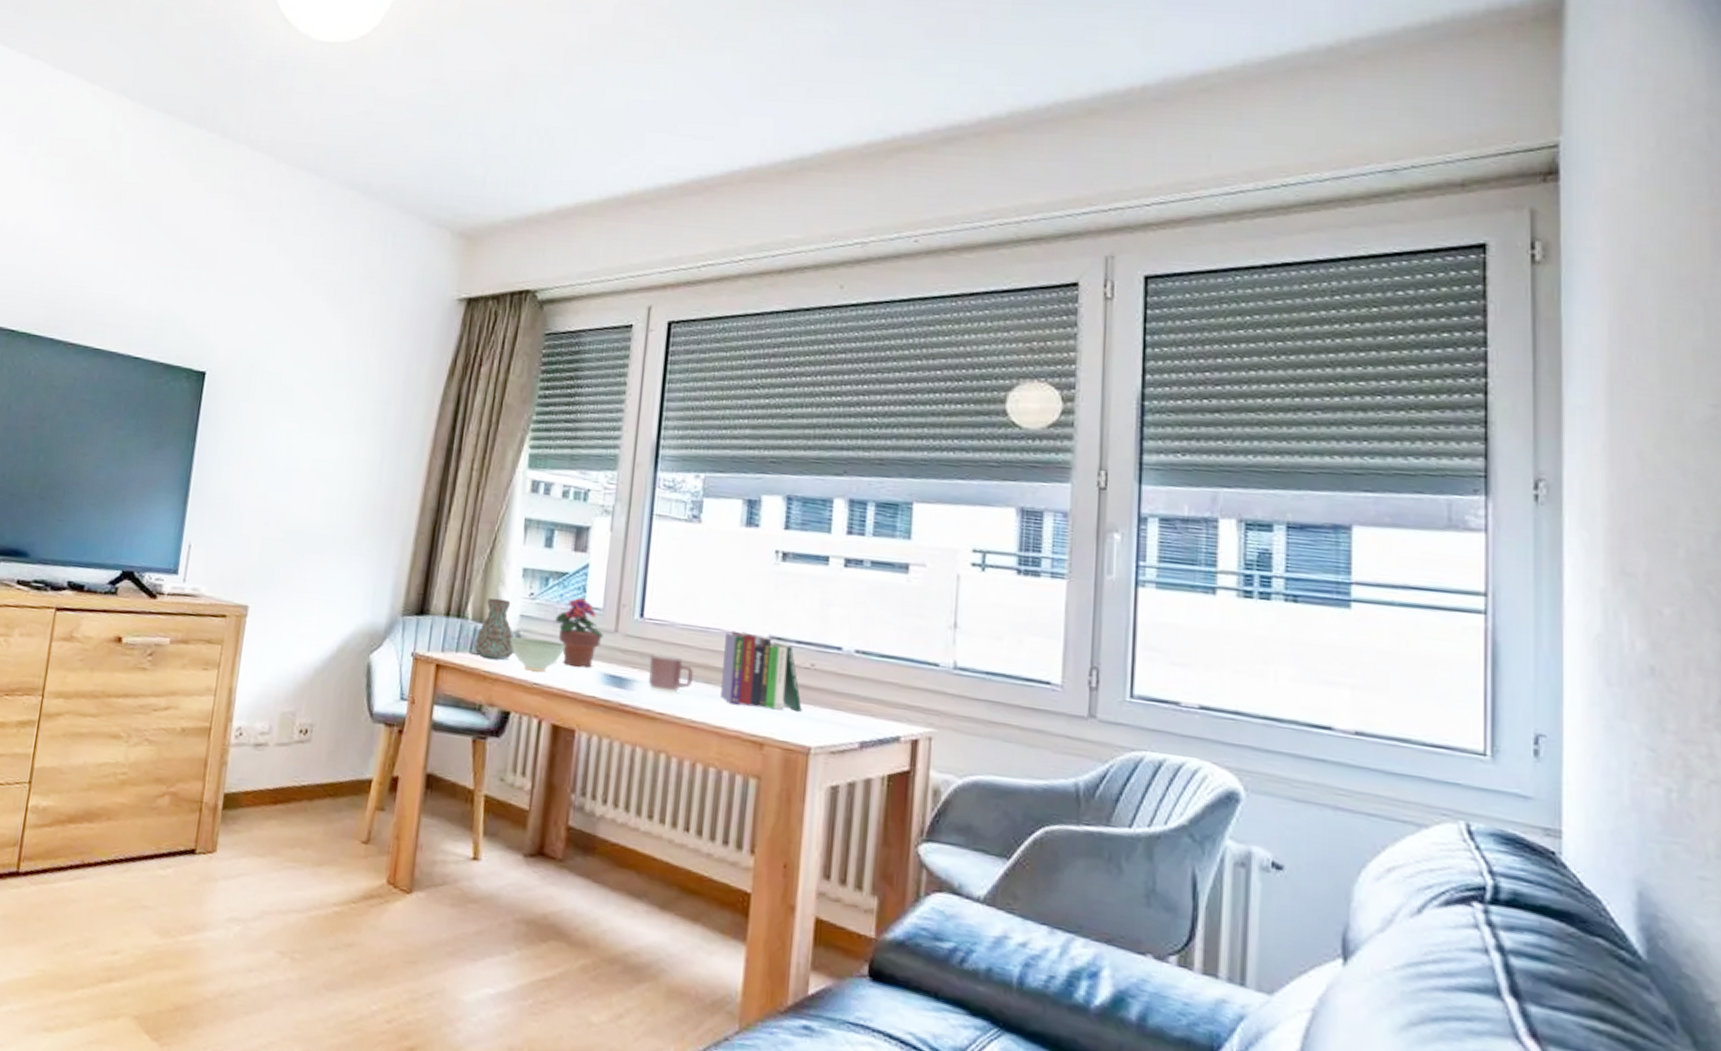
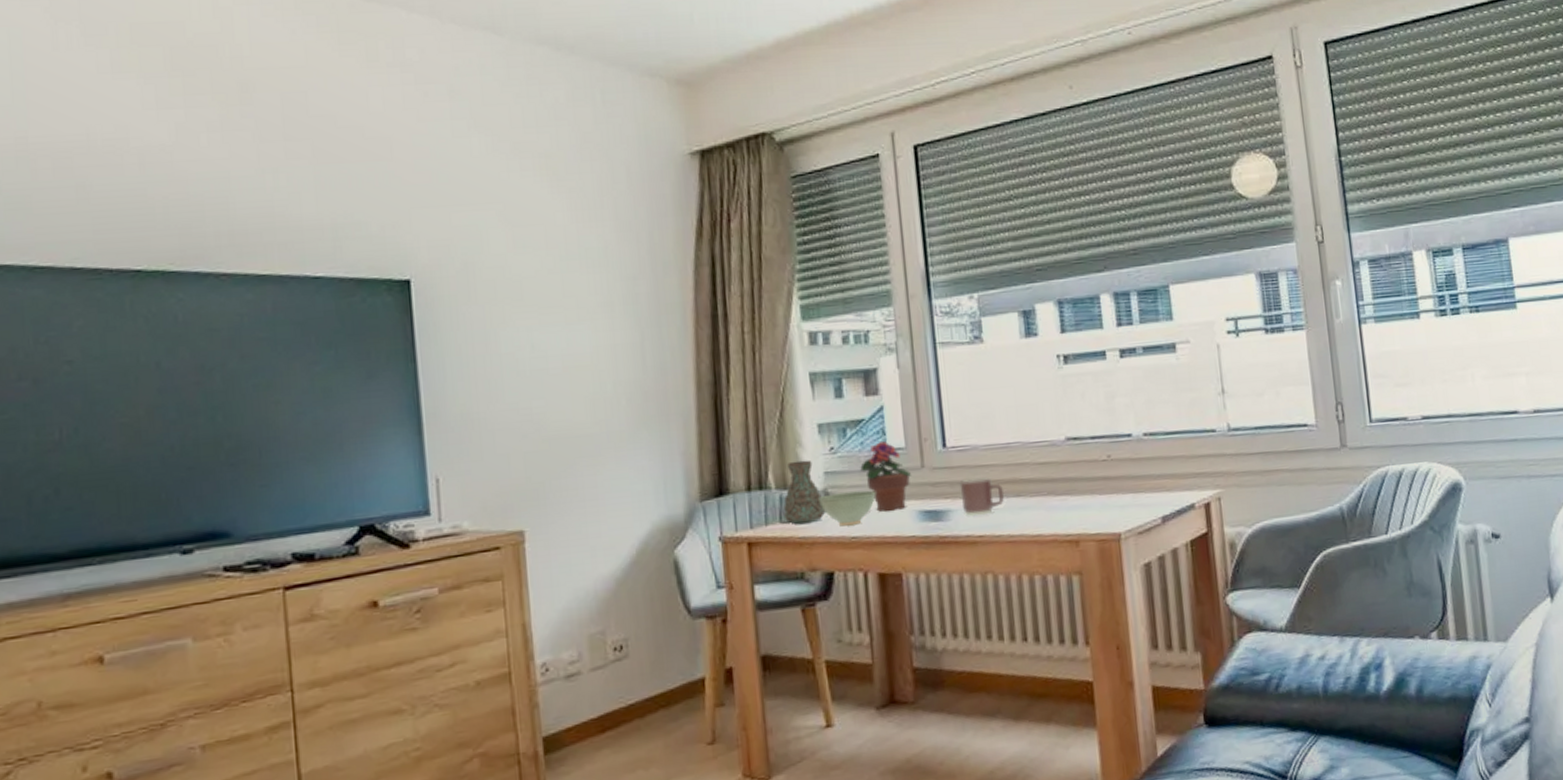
books: present [720,630,802,713] -> none [1025,439,1107,511]

